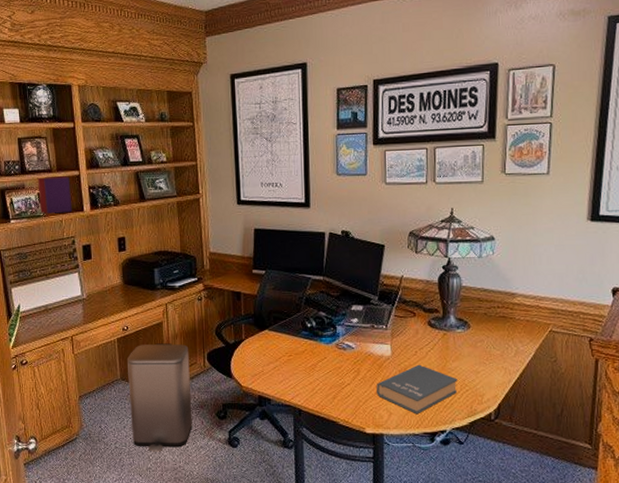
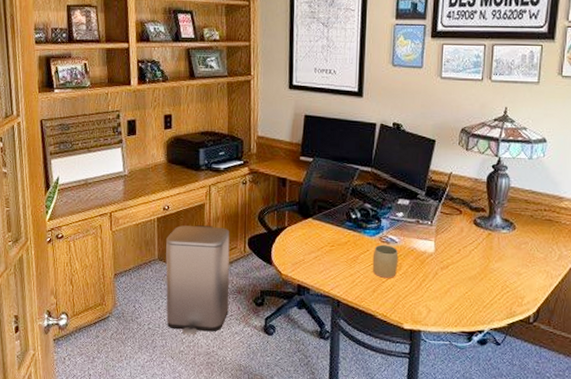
books: present [37,176,73,214] -> none [85,47,119,86]
mug: none [330,351,356,384] -> present [372,244,399,278]
book: present [377,364,458,415] -> none [417,262,499,313]

